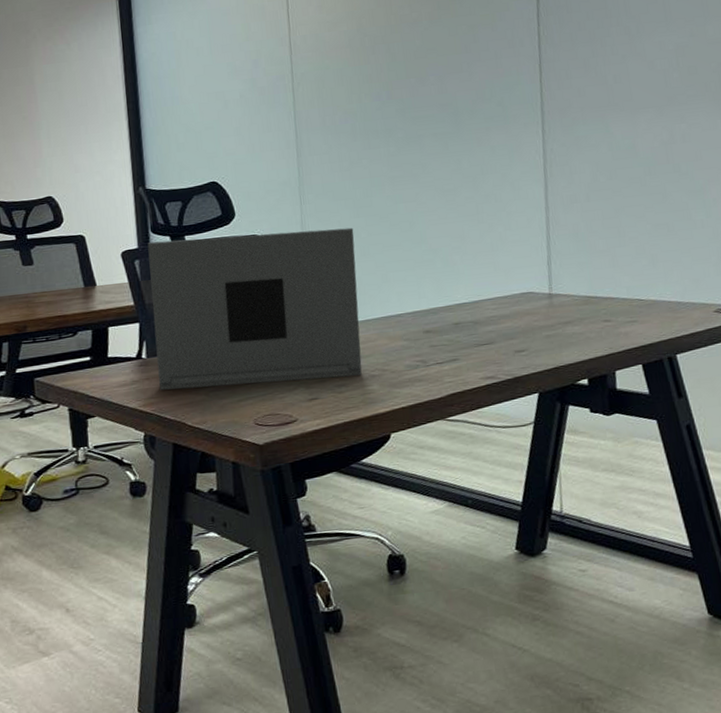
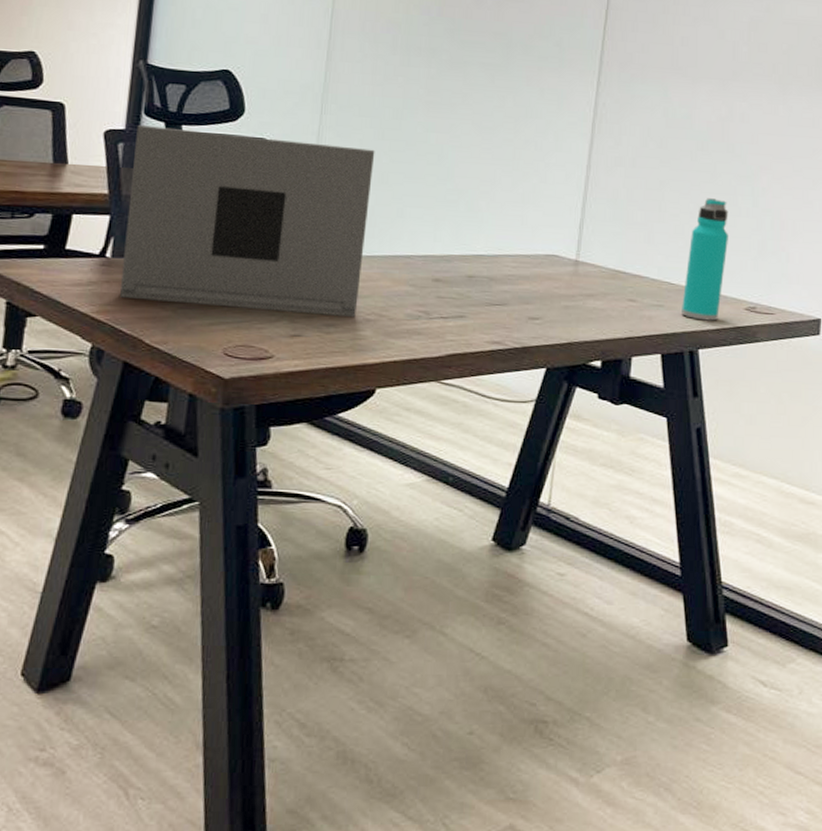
water bottle: none [652,216,691,329] -> present [682,198,728,321]

